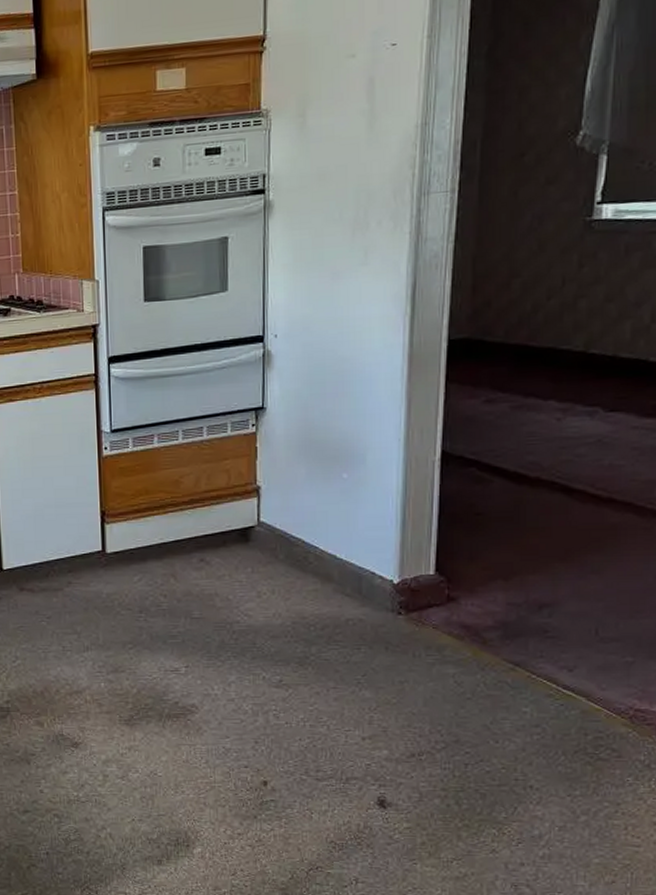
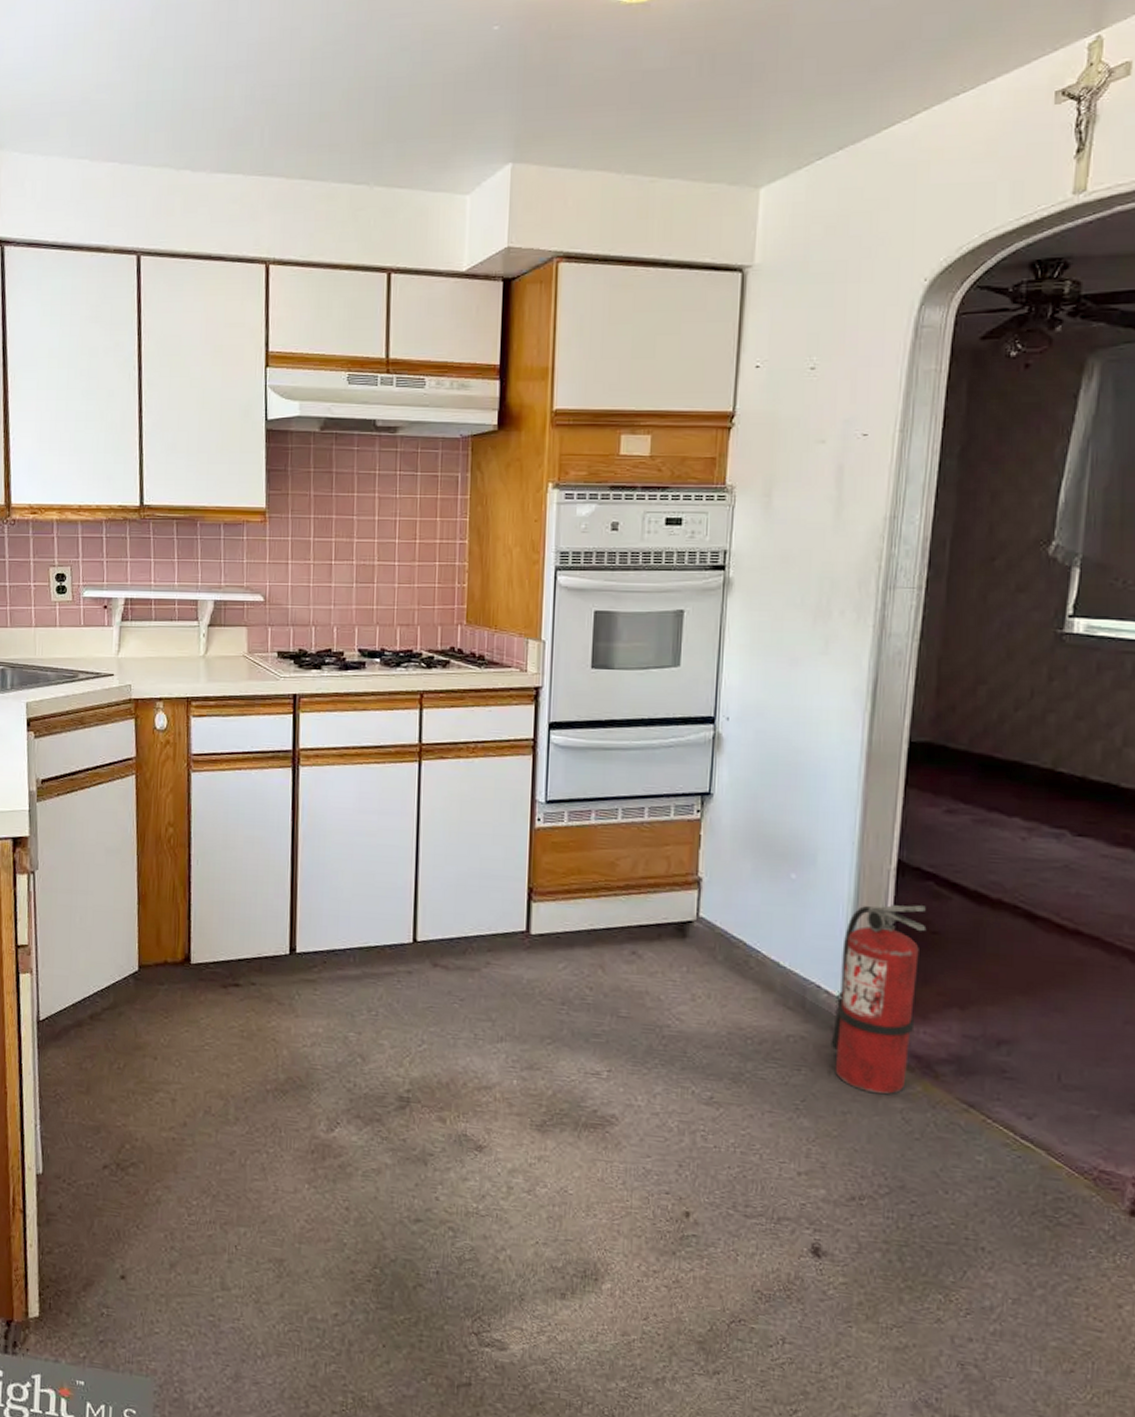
fire extinguisher: none [387,490,471,663] -> present [831,905,927,1095]

